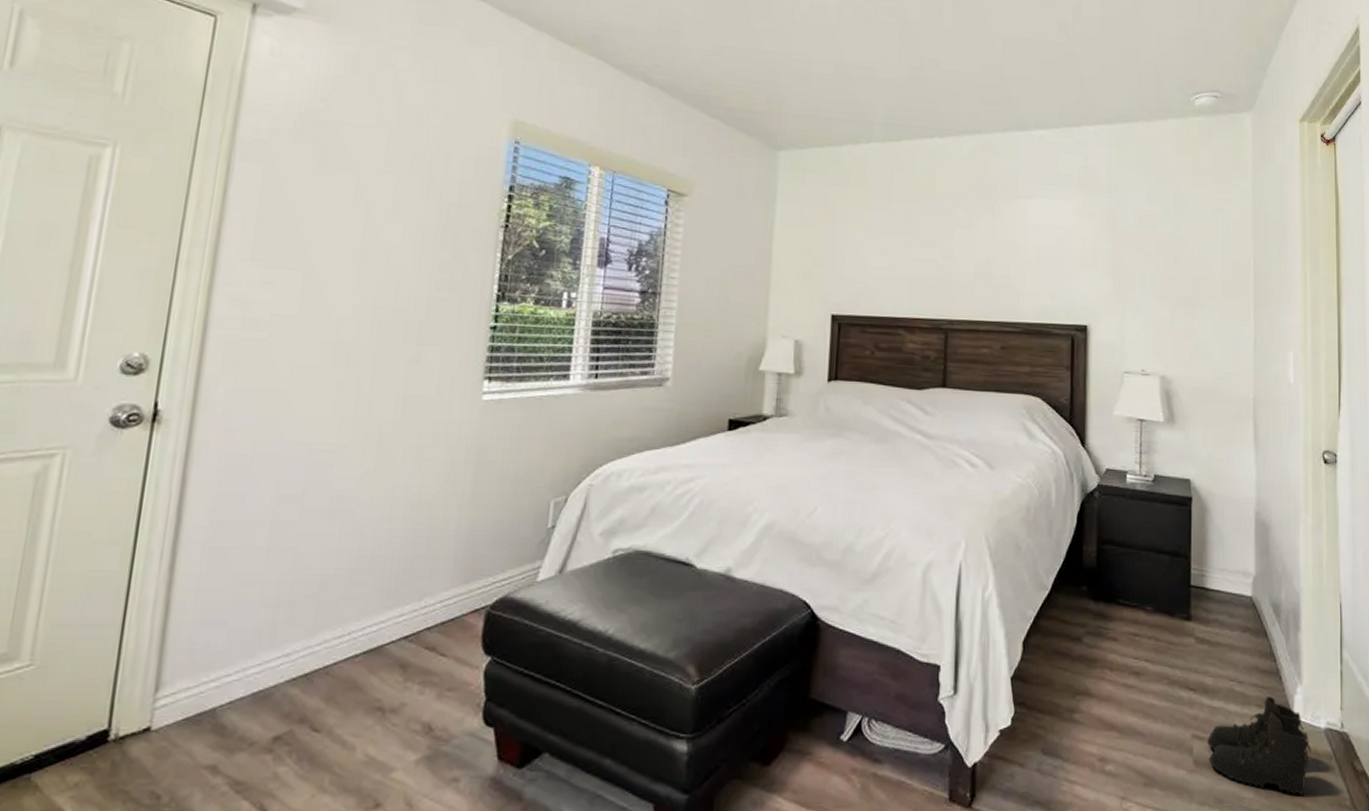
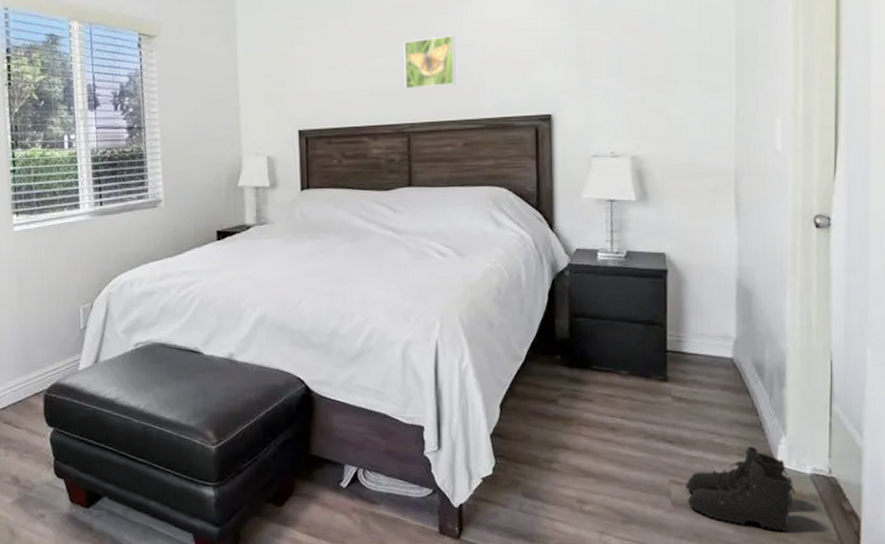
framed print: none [946,233,998,285] -> present [403,35,456,89]

